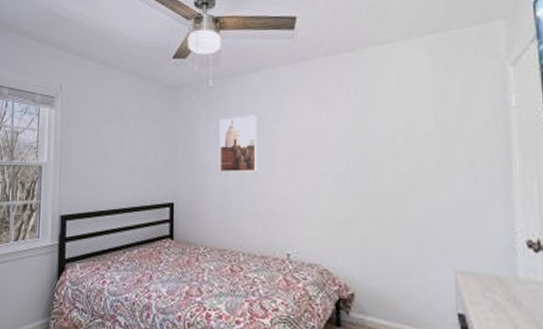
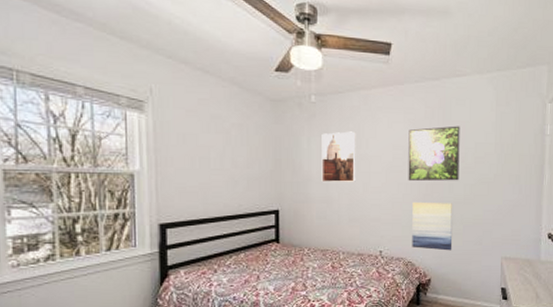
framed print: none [319,102,387,171] -> present [408,126,460,182]
wall art: none [327,195,382,258] -> present [412,201,453,251]

